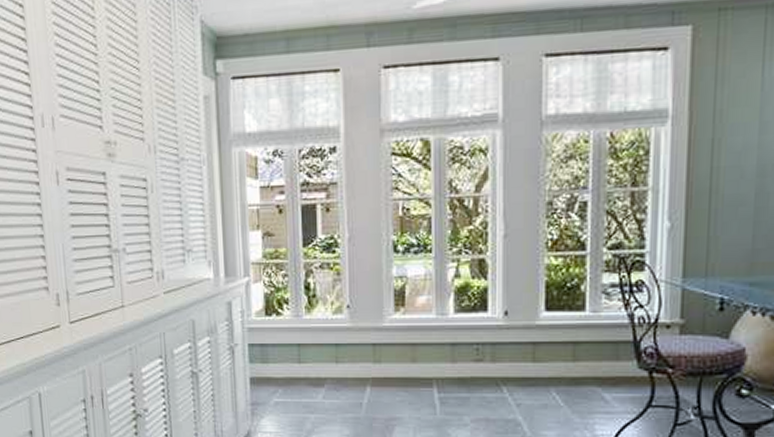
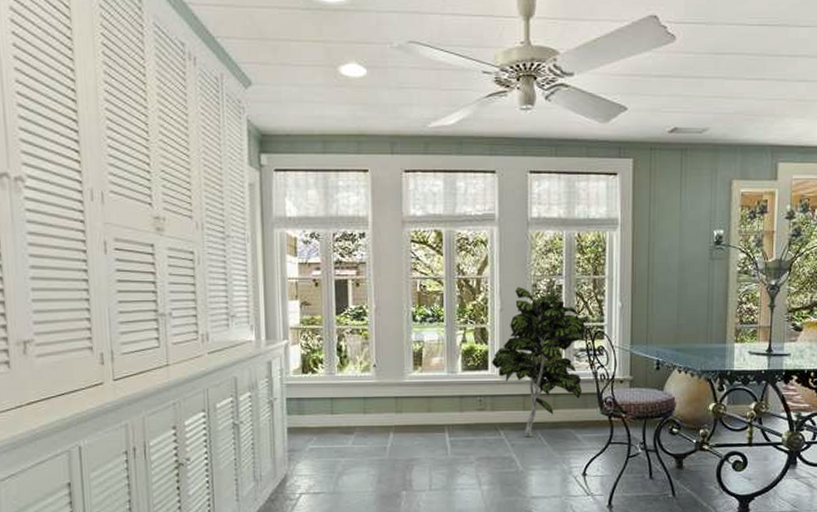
indoor plant: none [491,205,619,396] -> present [491,286,586,437]

